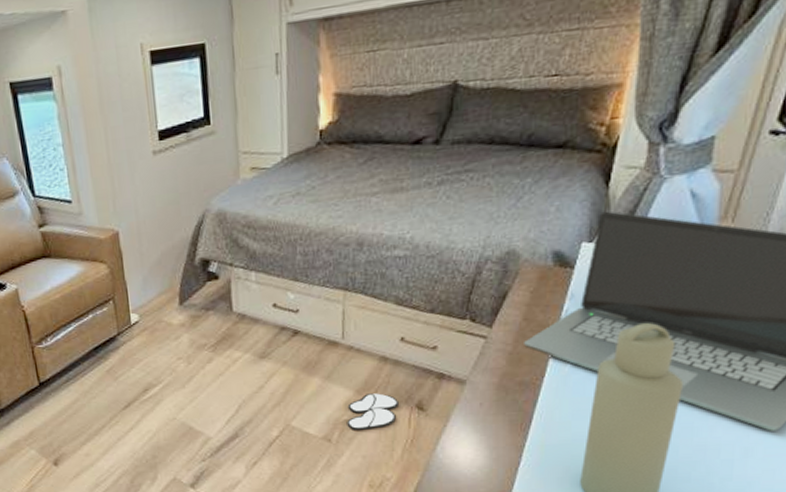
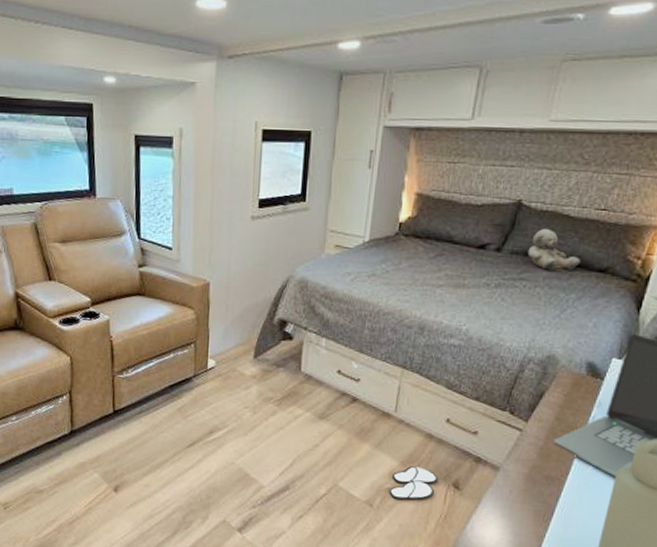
teddy bear: none [471,108,534,157] -> present [527,228,581,271]

